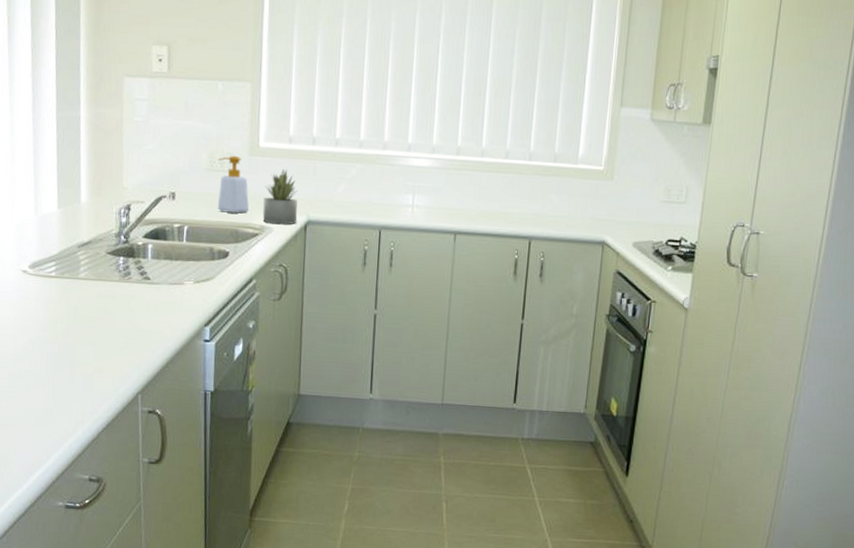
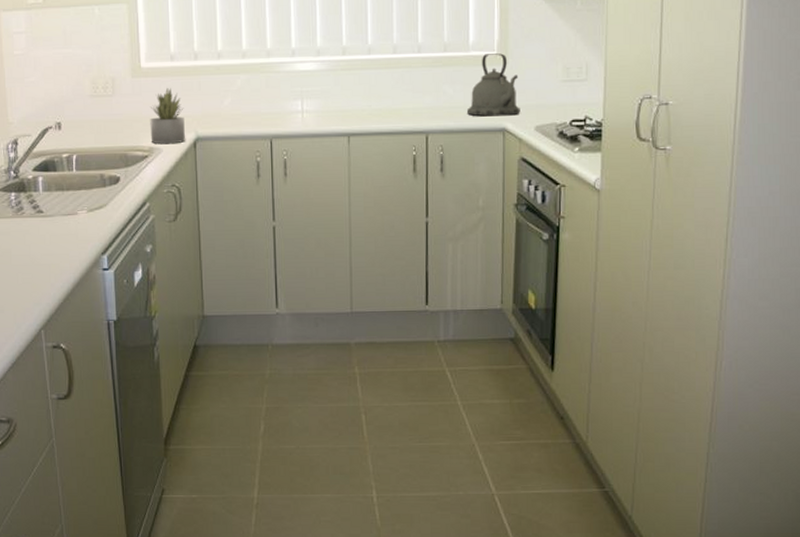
soap bottle: present [217,155,250,214] -> none [101,79,137,138]
kettle: none [569,168,622,230] -> present [466,53,520,117]

